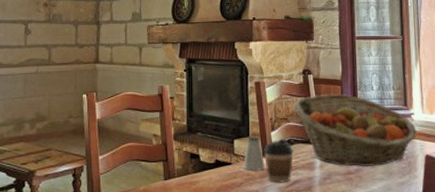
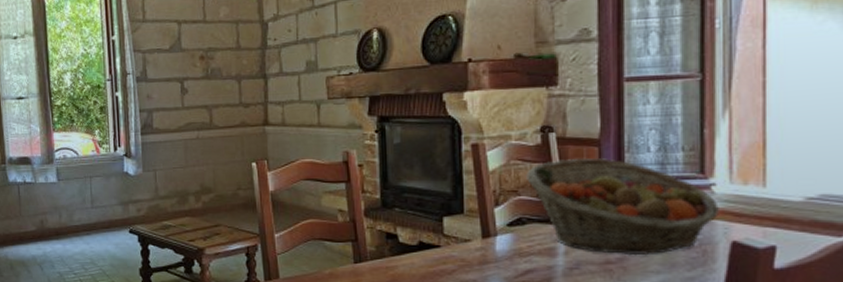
saltshaker: present [243,136,265,171] -> none [456,213,485,255]
coffee cup: present [263,138,294,183] -> none [483,216,526,272]

